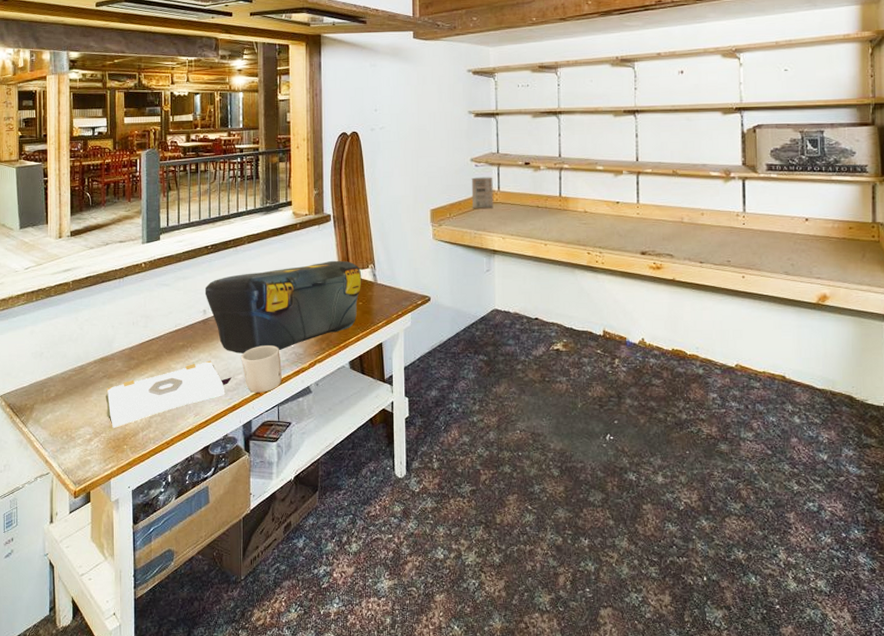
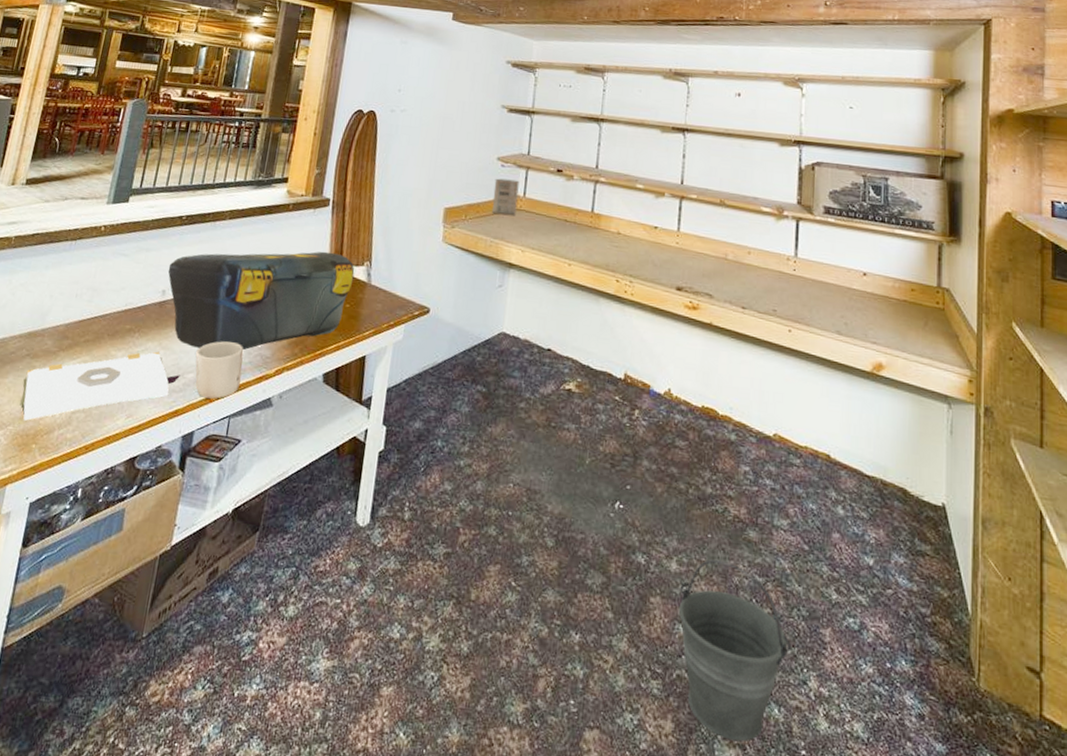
bucket: none [666,470,763,605] -> present [678,559,792,743]

